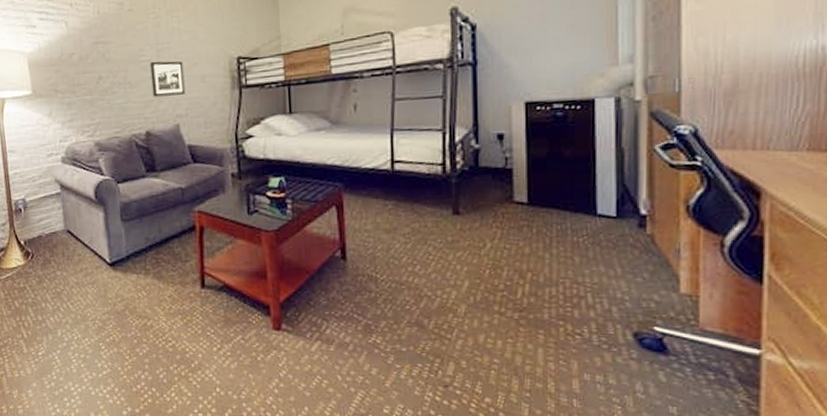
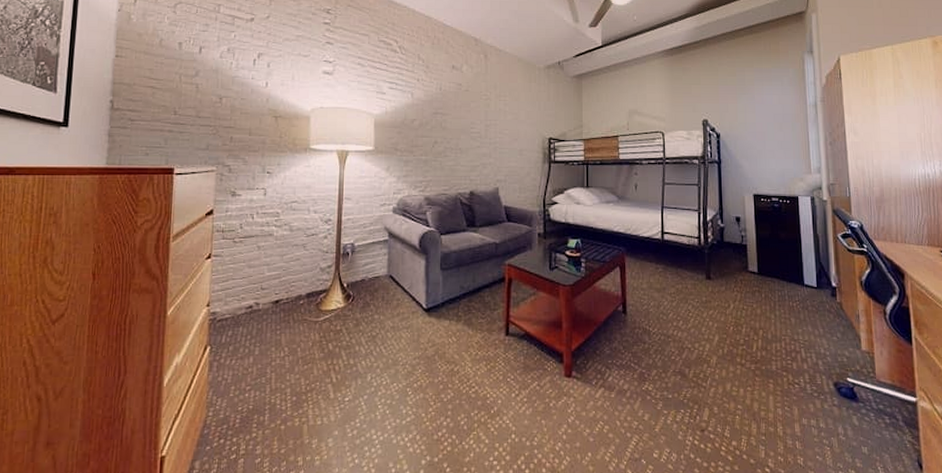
picture frame: present [150,61,186,97] -> none [479,134,506,163]

